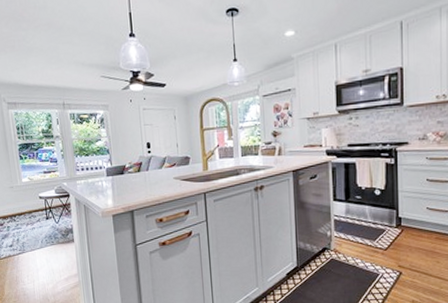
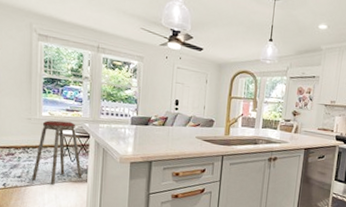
music stool: none [22,183,69,249] -> present [32,120,83,185]

